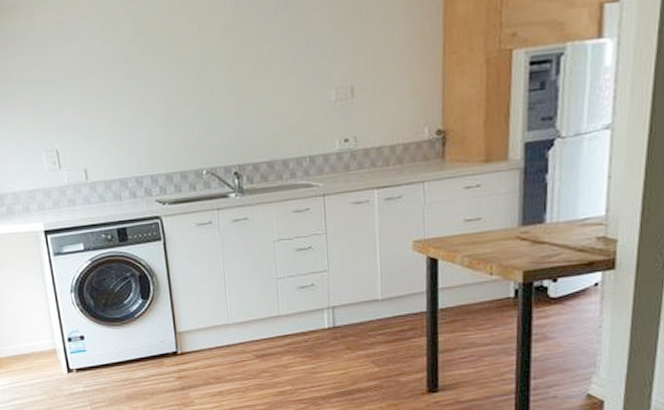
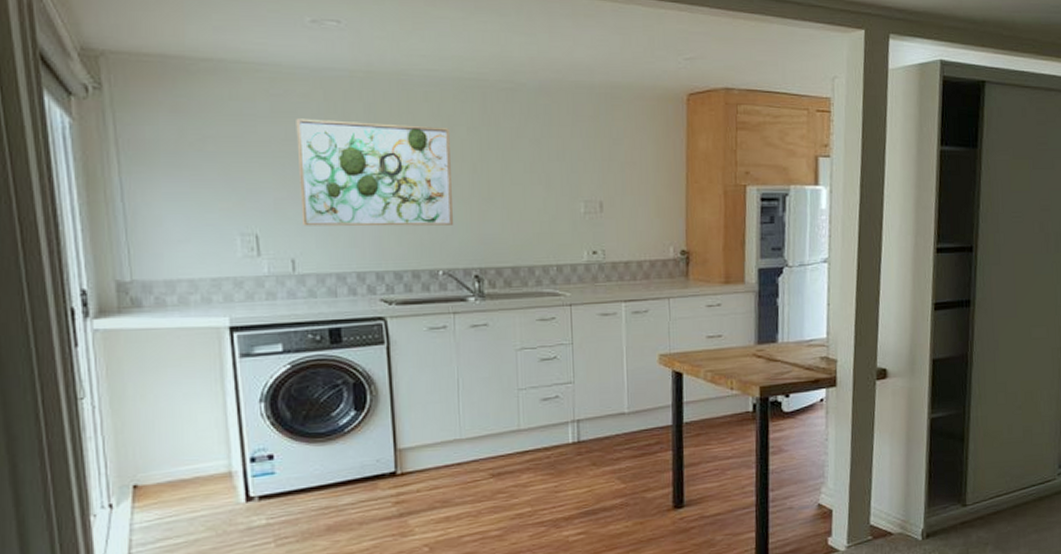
wall art: none [78,30,213,139] -> present [296,118,453,227]

